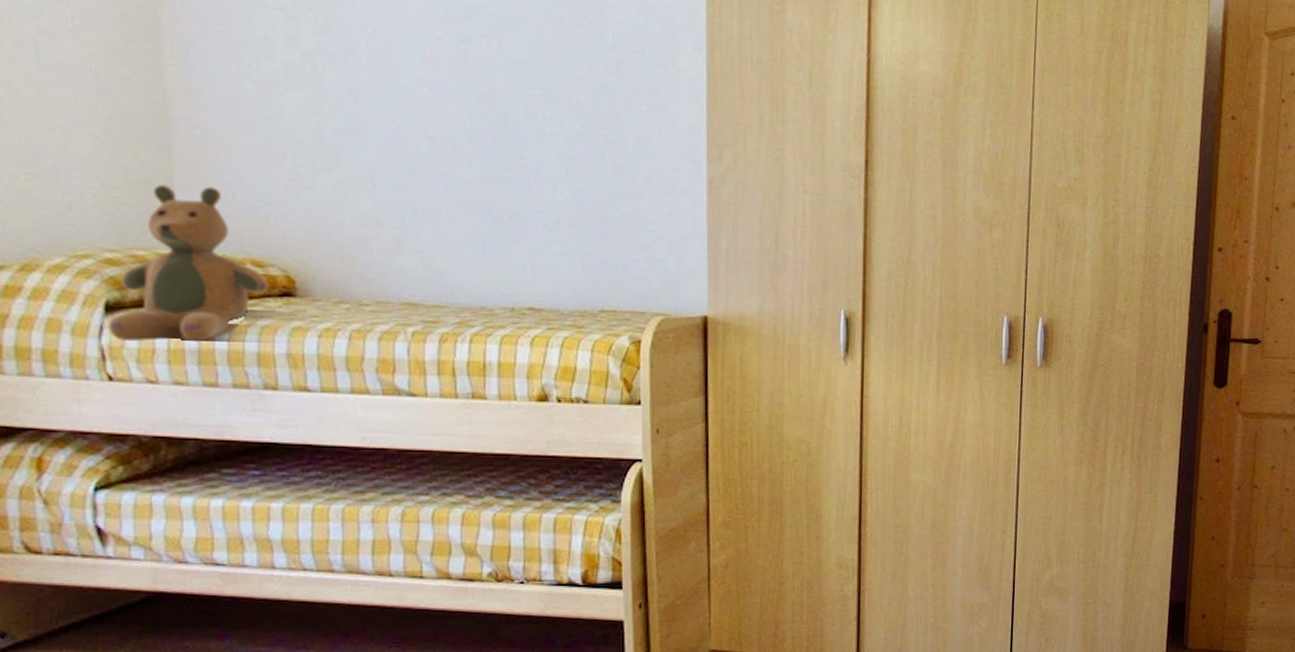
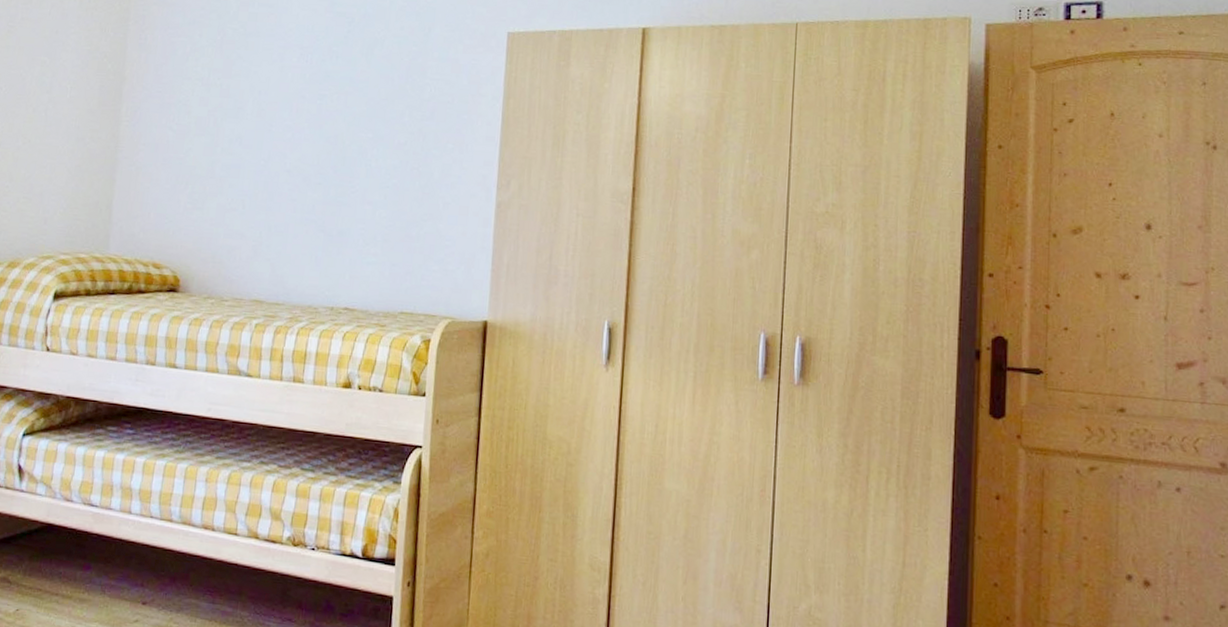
teddy bear: present [108,185,269,343] -> none [53,206,162,325]

